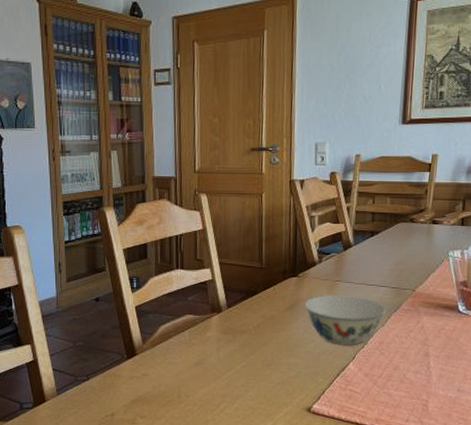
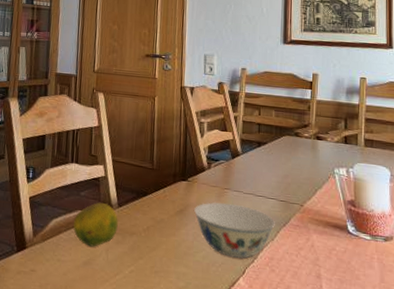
fruit: none [182,305,228,348] -> present [73,202,118,247]

